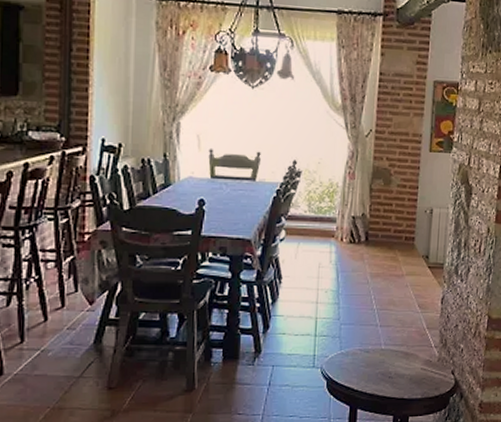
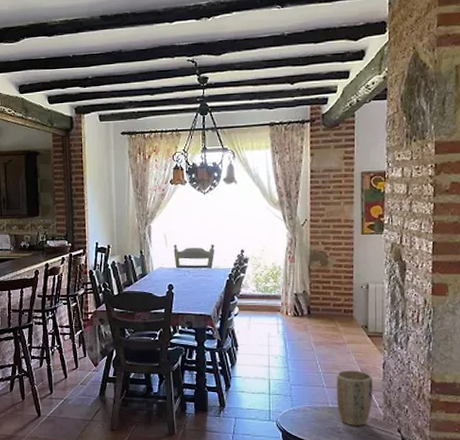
plant pot: none [390,306,430,369] -> present [336,370,373,426]

